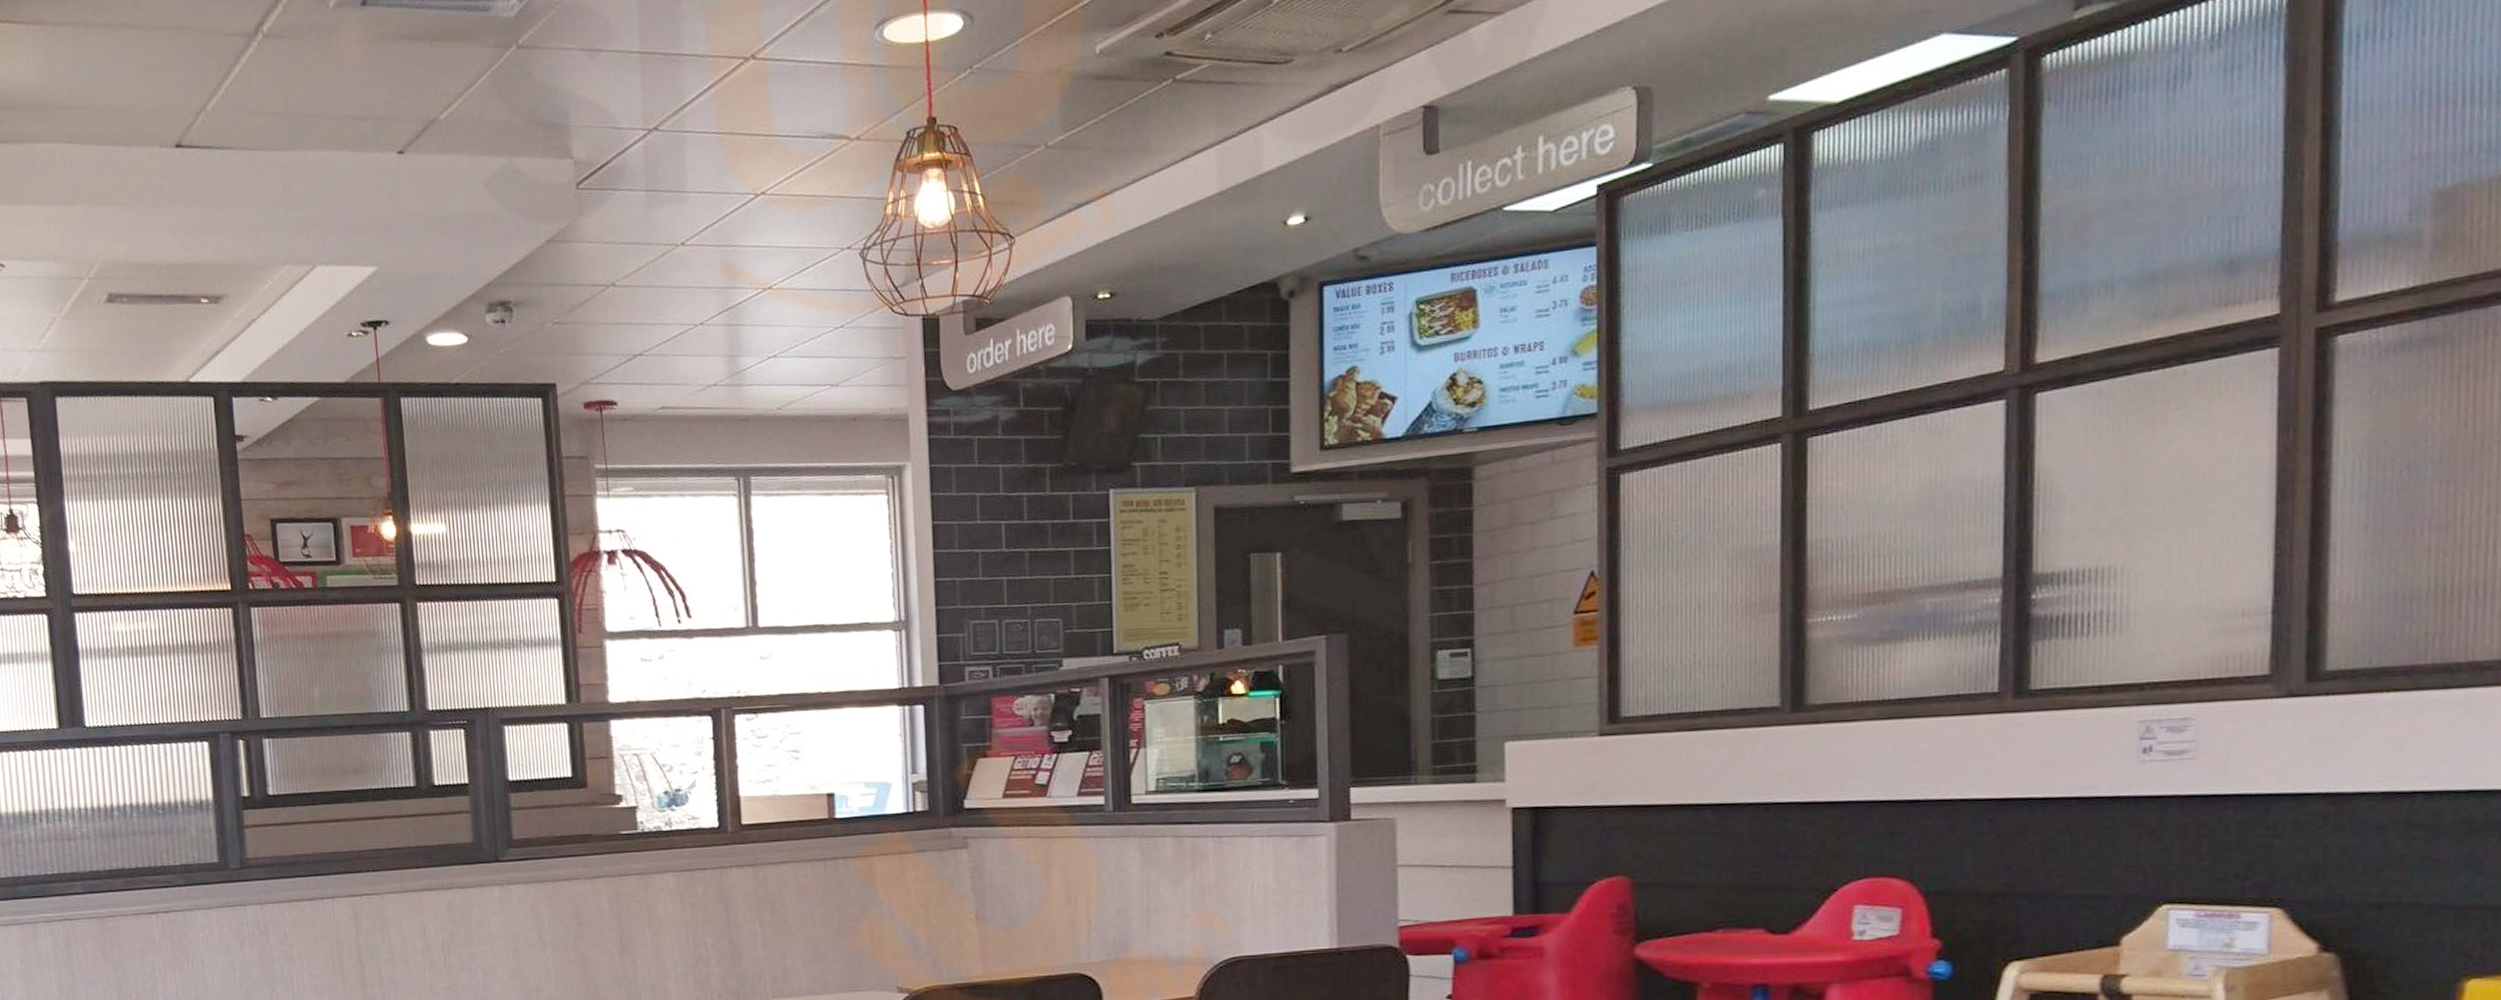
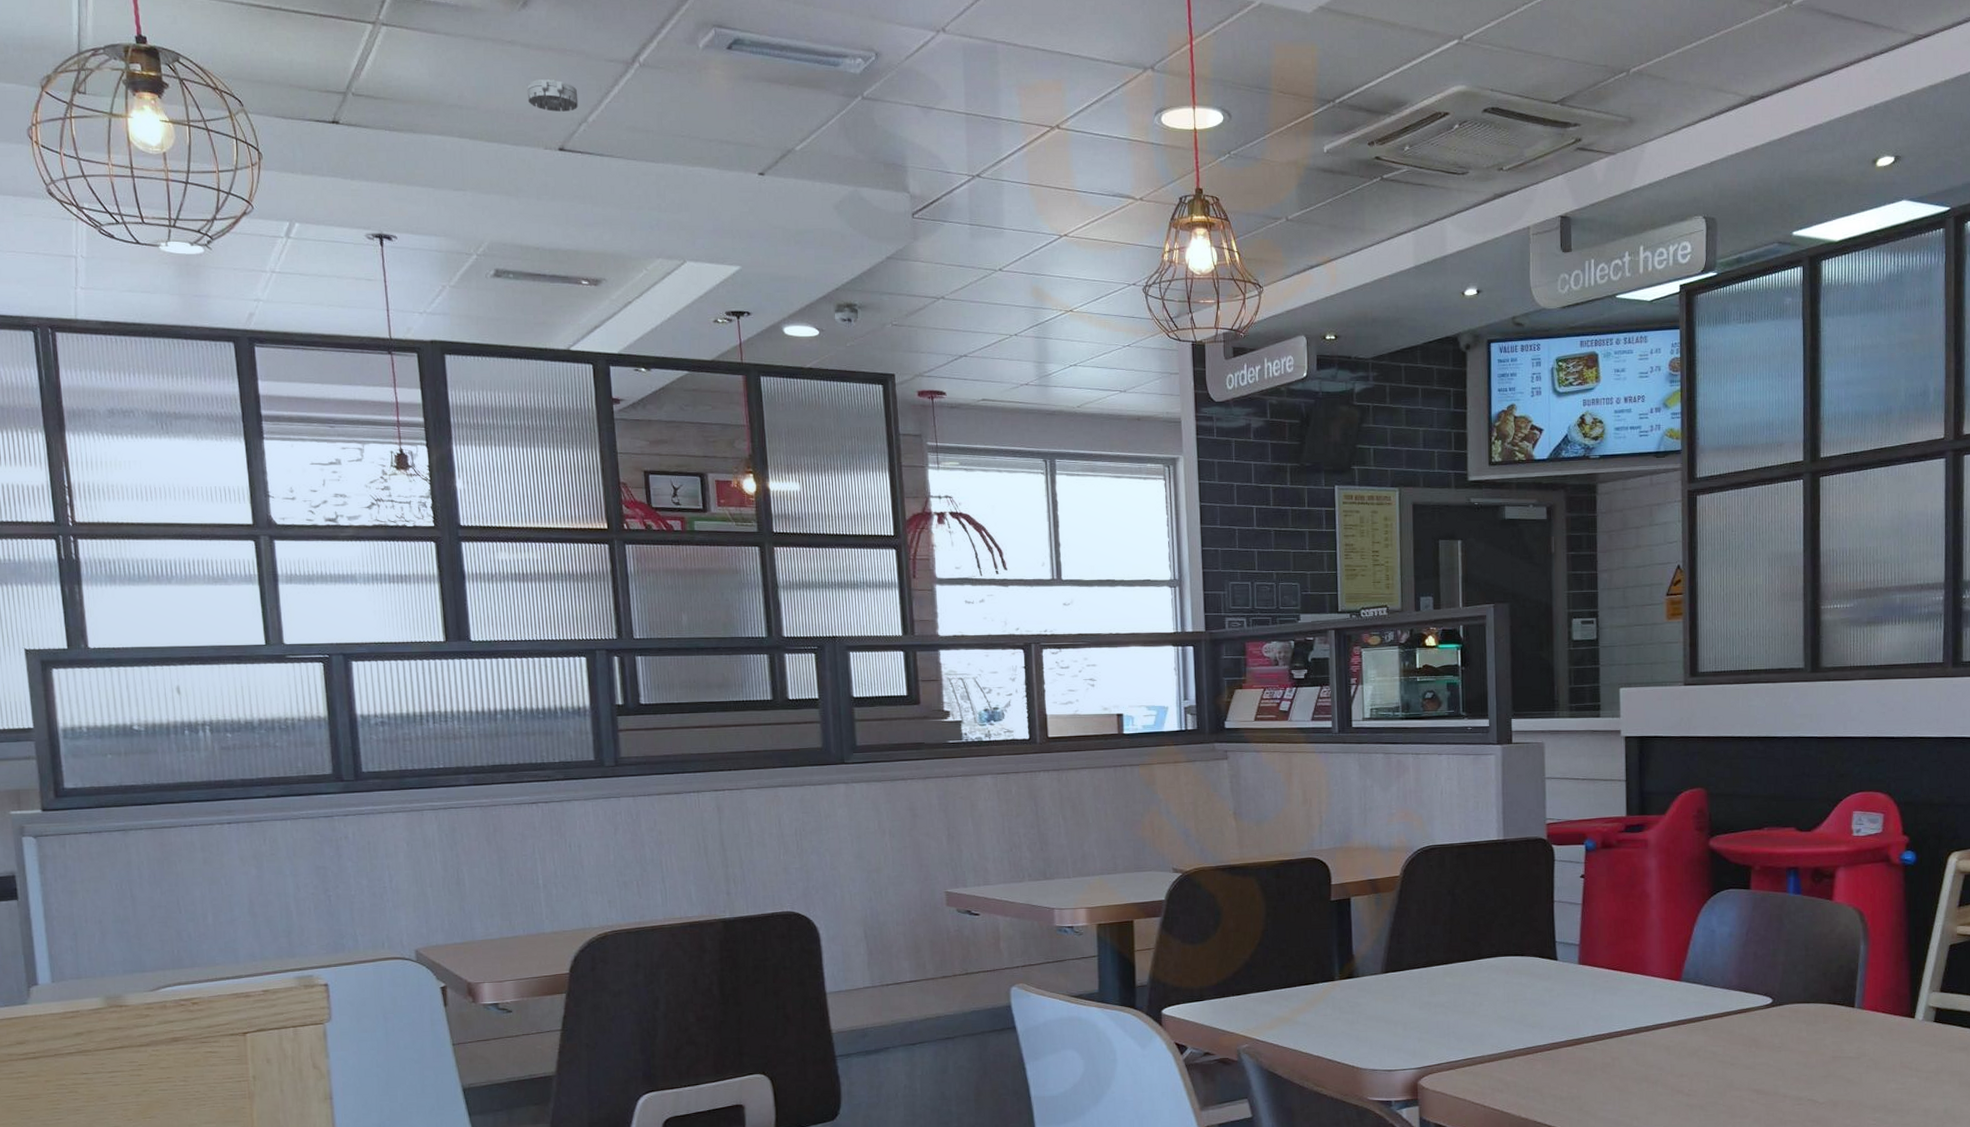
smoke detector: none [140,63,197,103] -> present [527,78,579,112]

